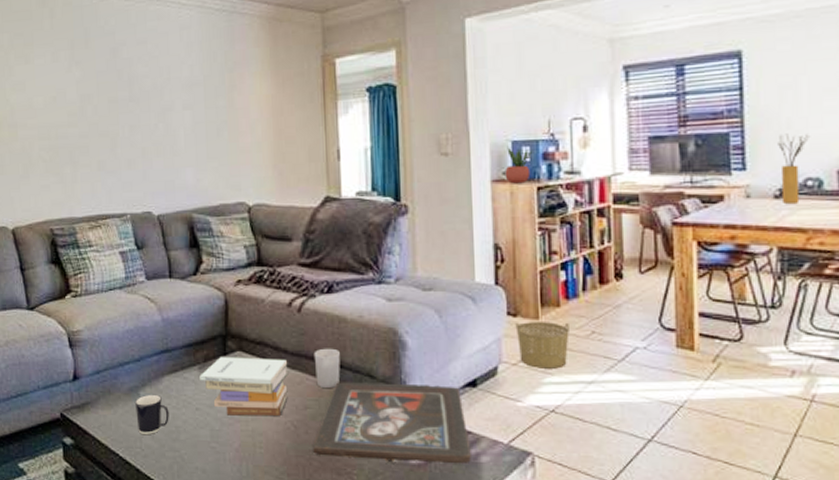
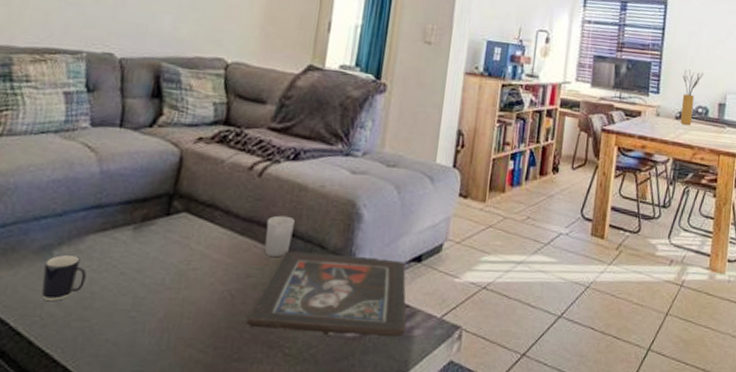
books: present [200,357,289,417] -> none [132,217,238,284]
potted plant: present [505,145,533,184] -> none [477,44,503,80]
basket: present [515,322,570,369] -> none [464,203,510,249]

